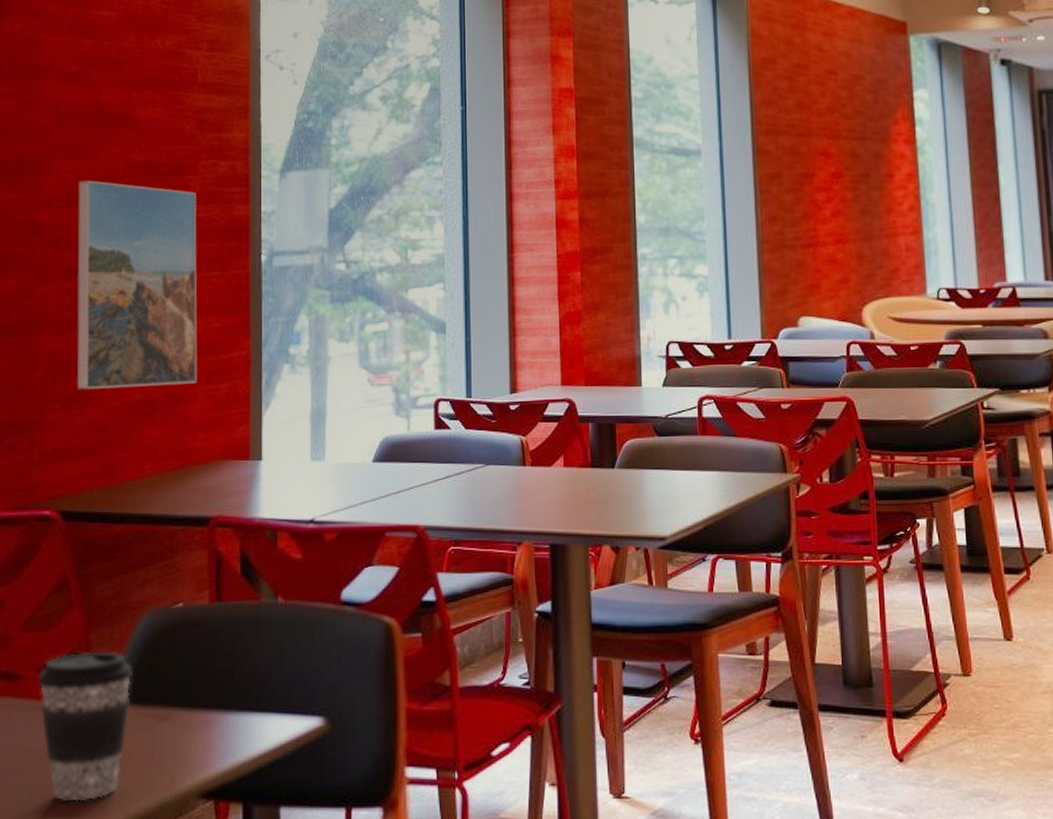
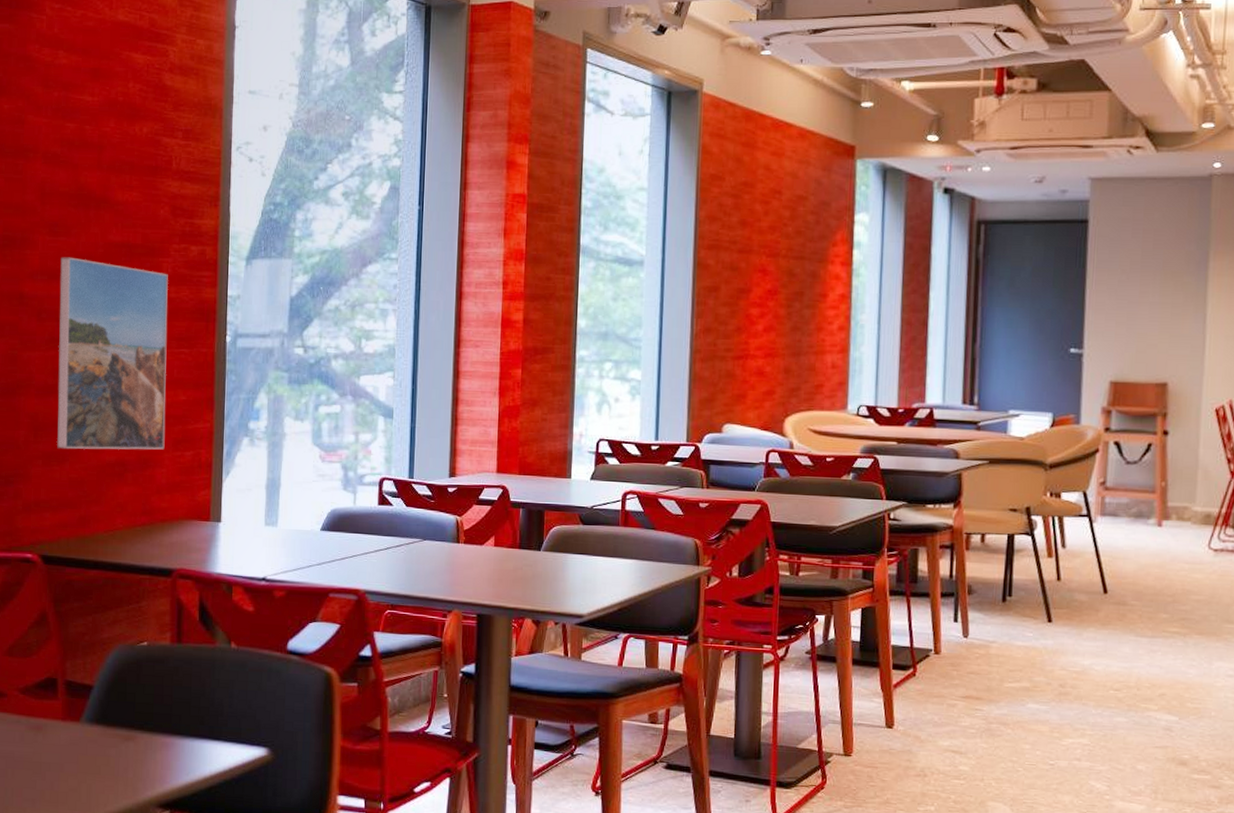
coffee cup: present [38,651,133,802] -> none [20,678,102,802]

